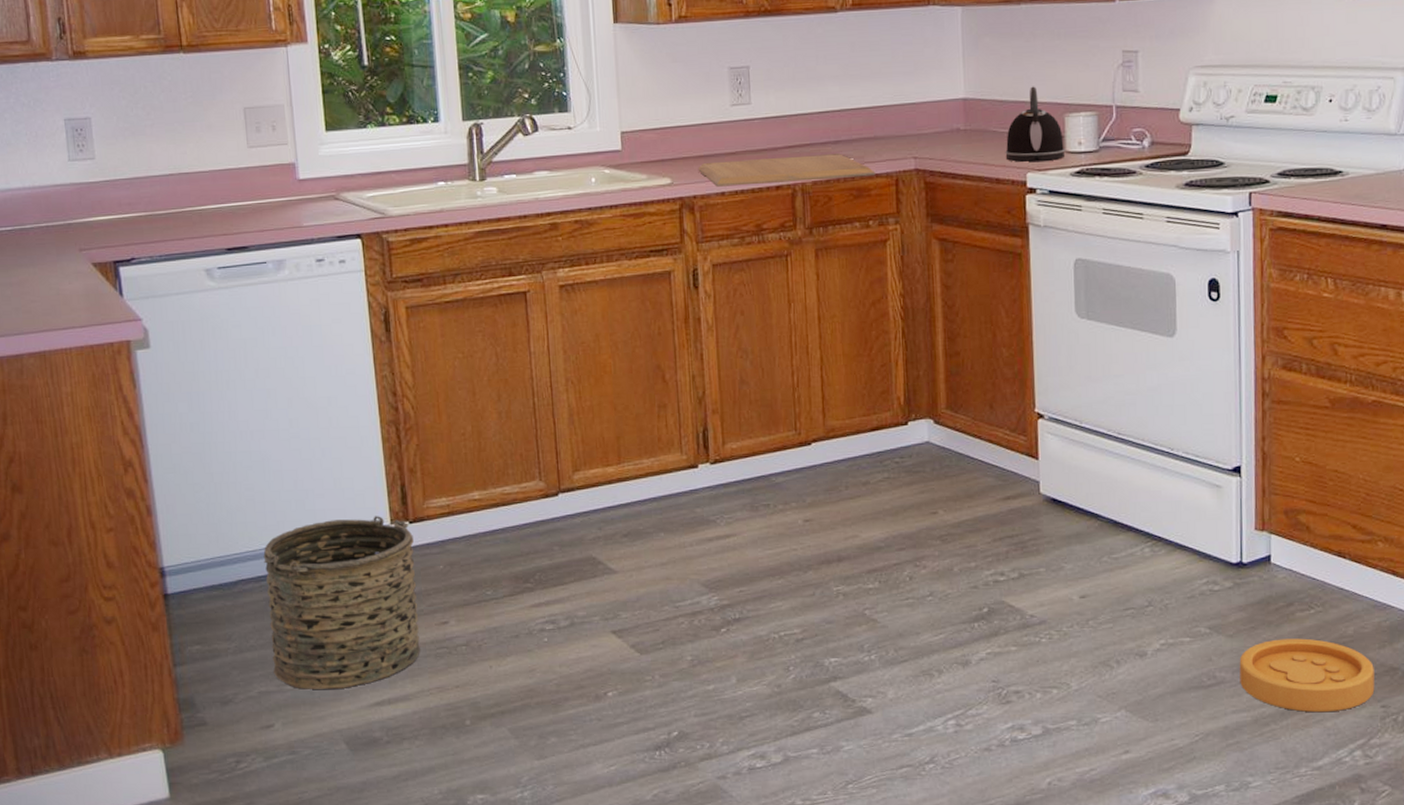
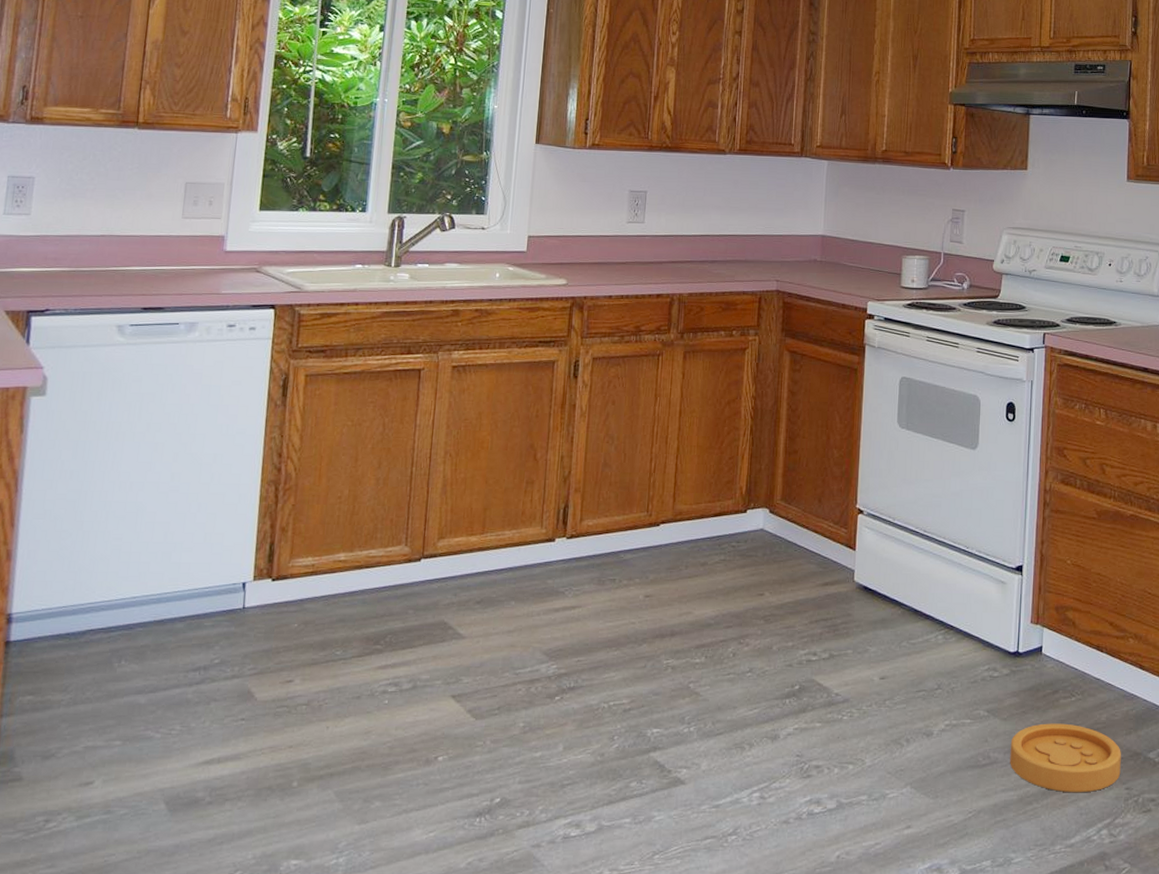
bucket: present [263,516,420,689] -> none [105,572,273,745]
chopping board: present [698,154,876,187] -> none [591,269,743,293]
kettle: present [1005,86,1065,162] -> none [851,231,901,293]

